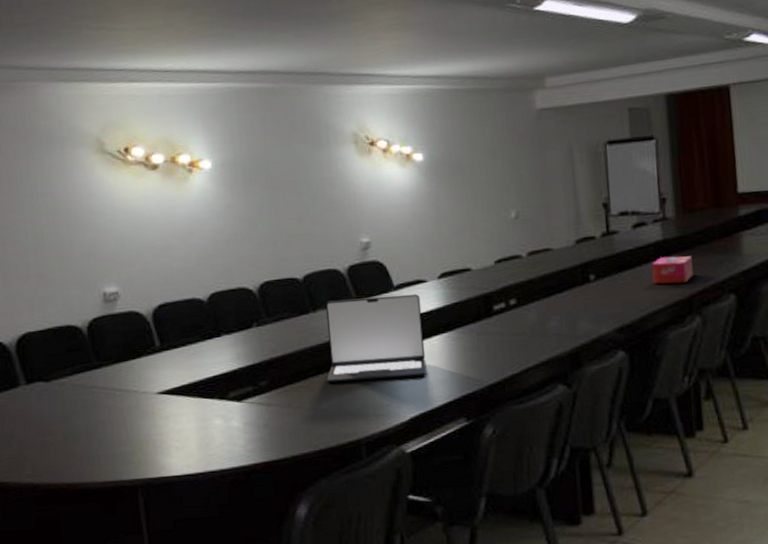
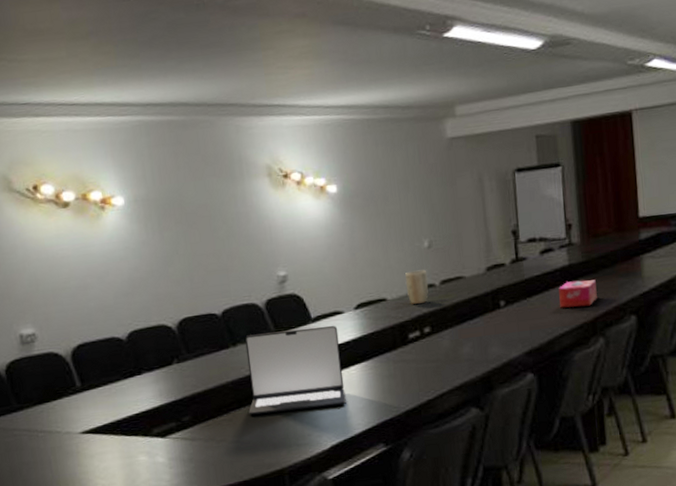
plant pot: none [491,240,515,275] -> present [405,270,429,304]

